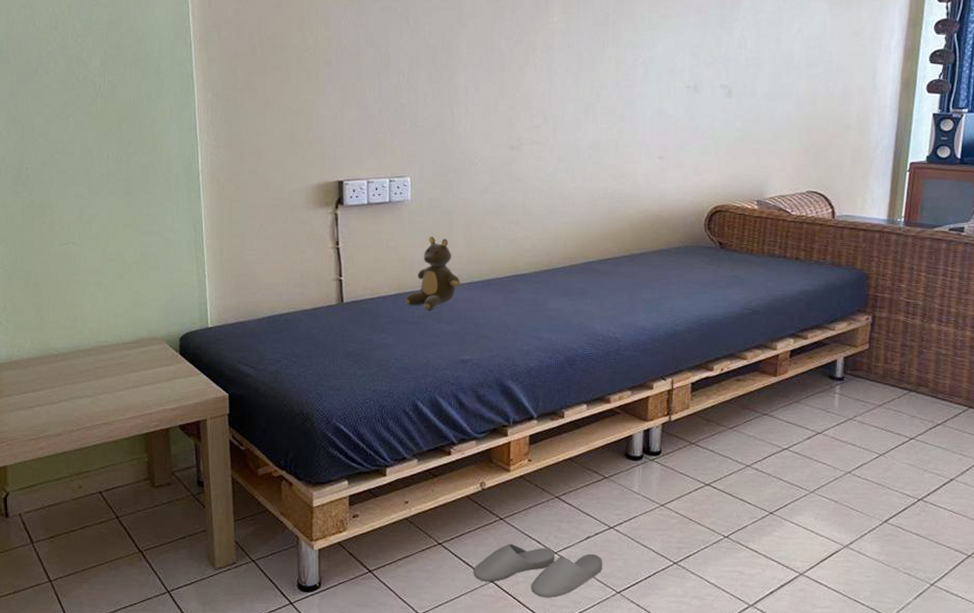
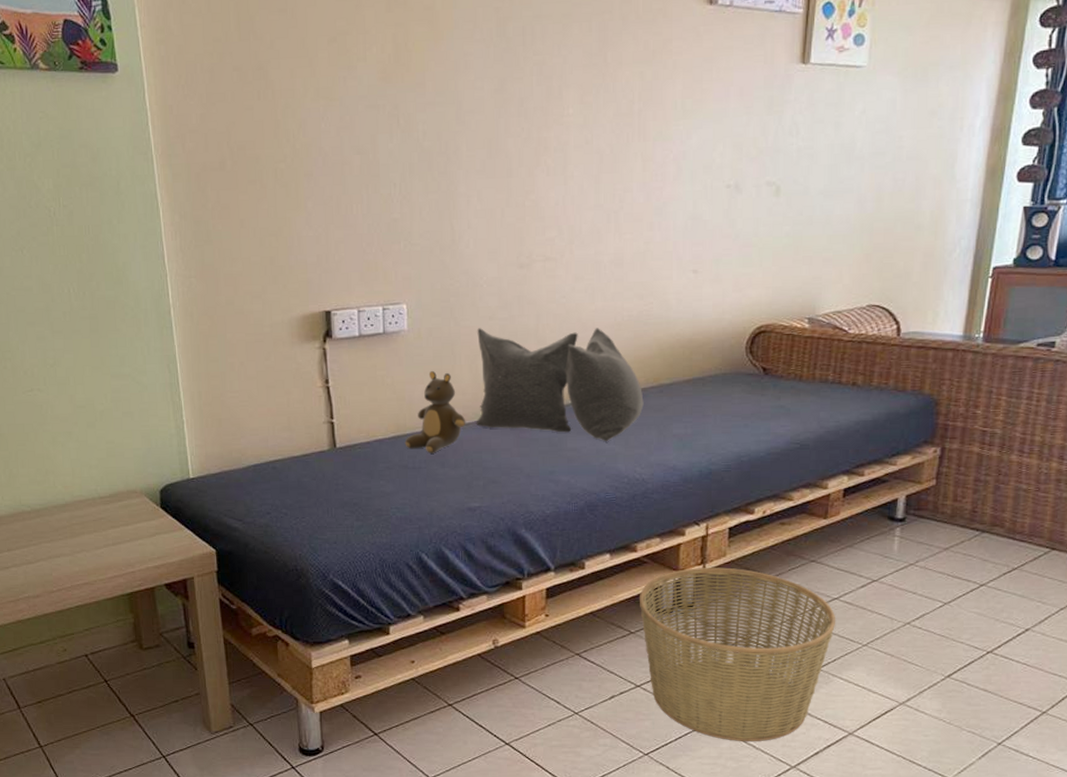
cushion: none [469,200,617,303] -> present [476,328,644,441]
slippers: present [473,544,603,598] -> none [487,704,629,760]
basket: none [612,419,787,581] -> present [639,567,836,741]

